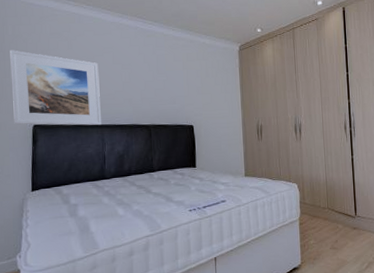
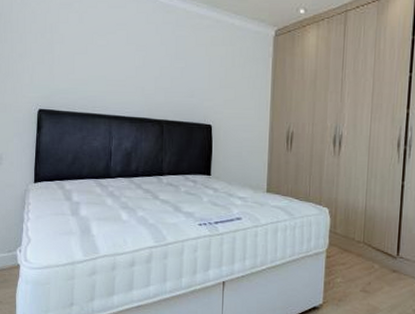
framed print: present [10,50,101,125] -> none [17,21,110,115]

